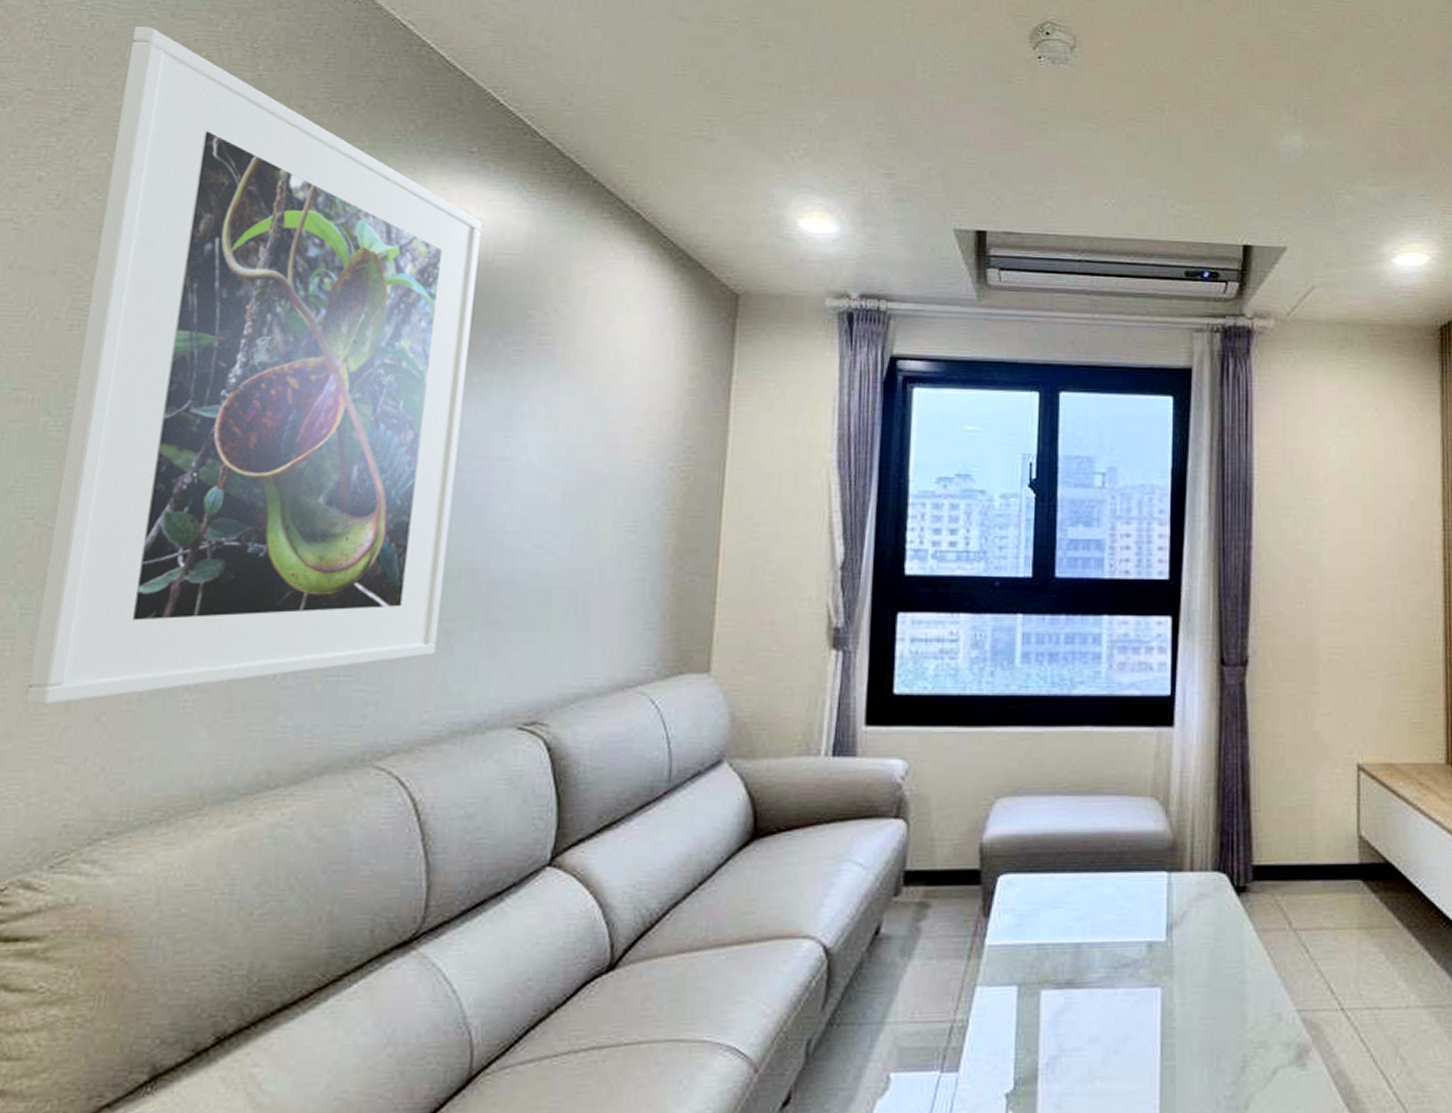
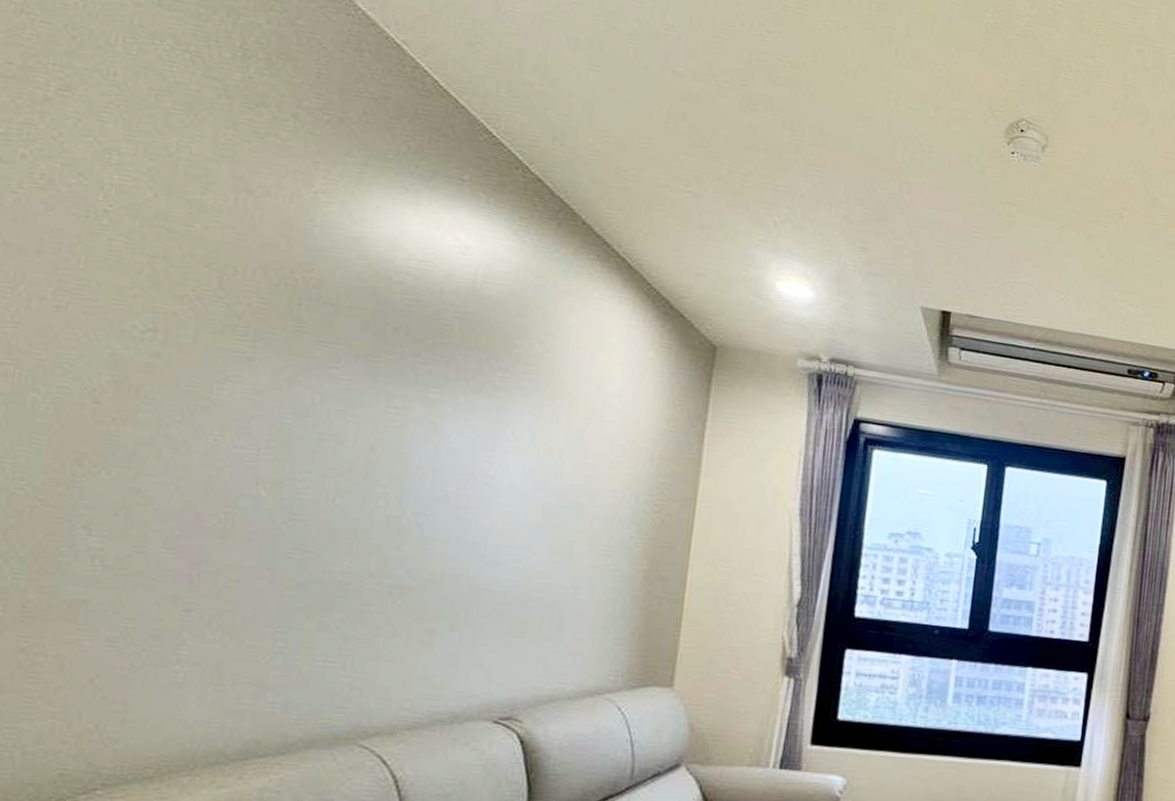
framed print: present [25,26,482,705] -> none [19,11,472,665]

